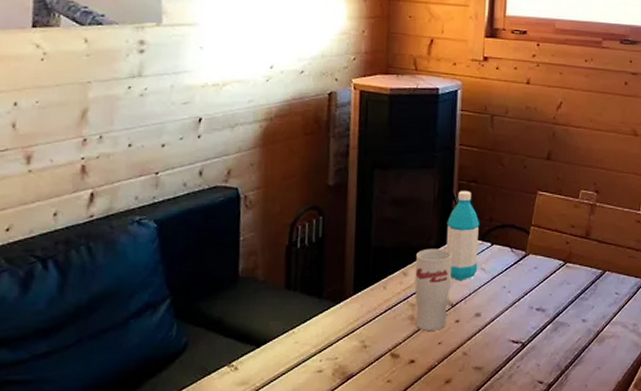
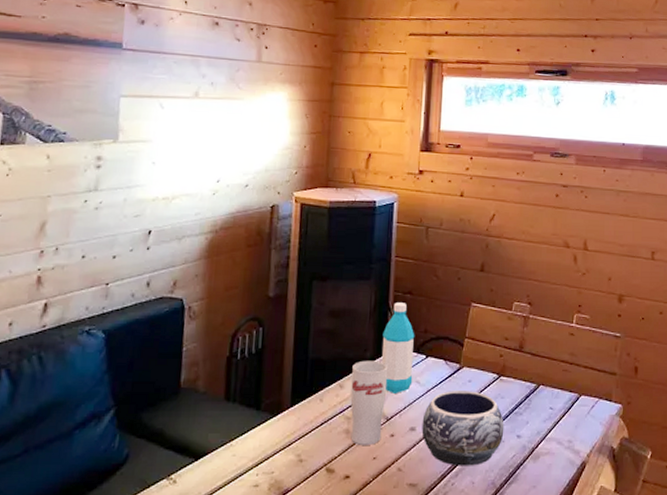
decorative bowl: none [487,277,570,350] -> present [422,391,504,466]

